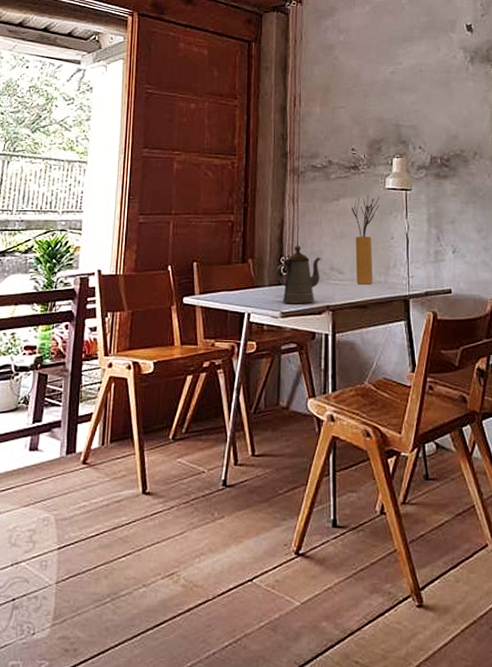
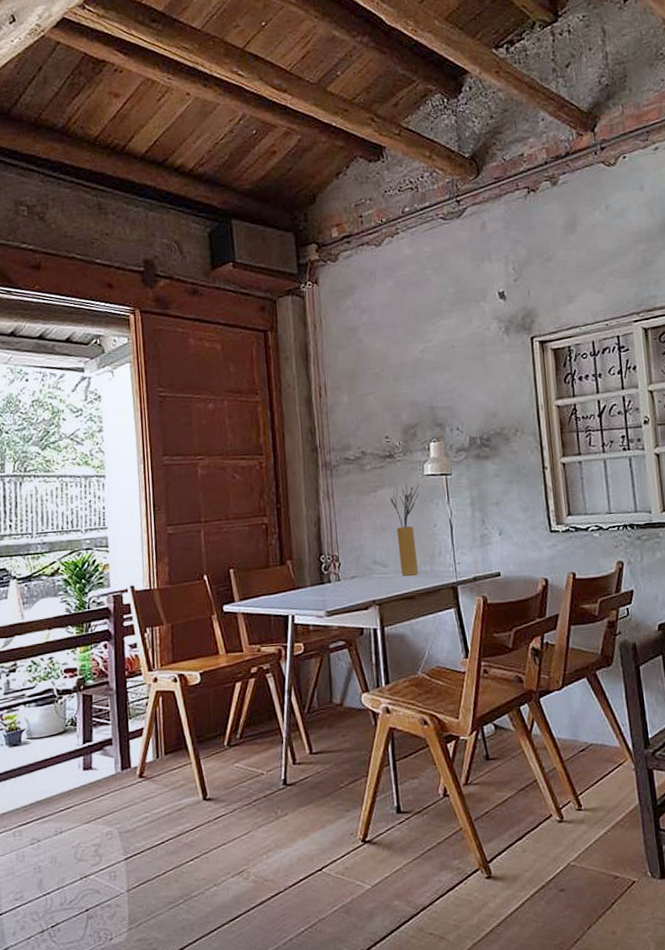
coffee pot: present [275,245,321,303] -> none [316,542,363,602]

